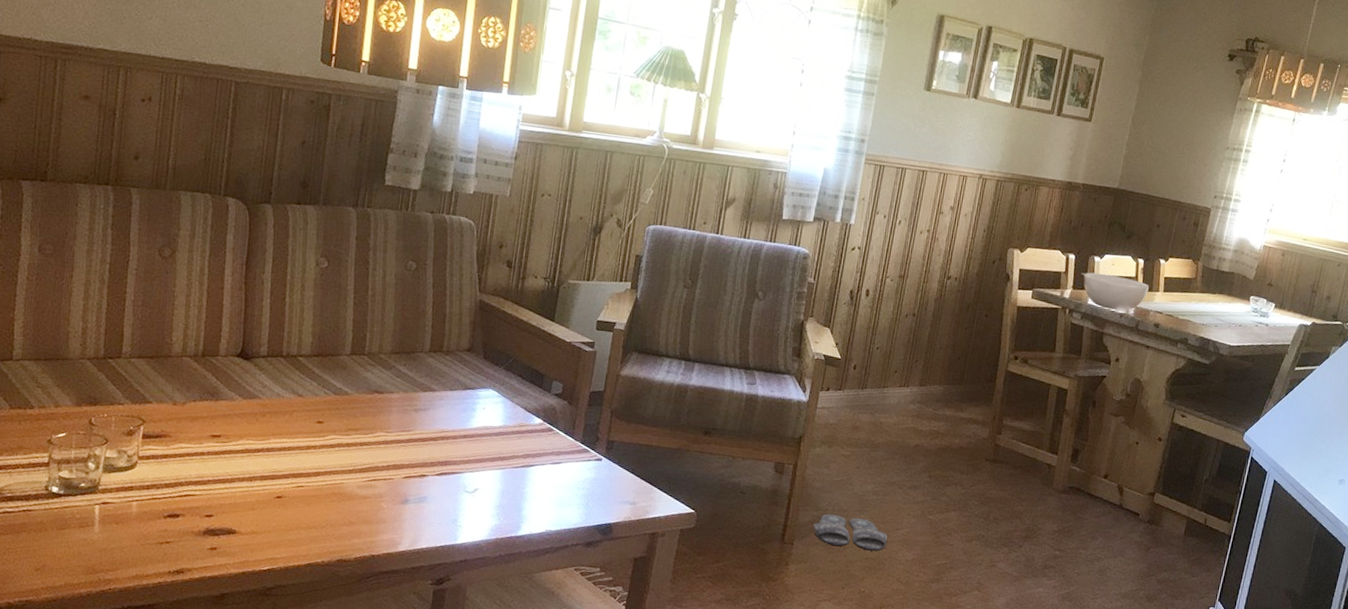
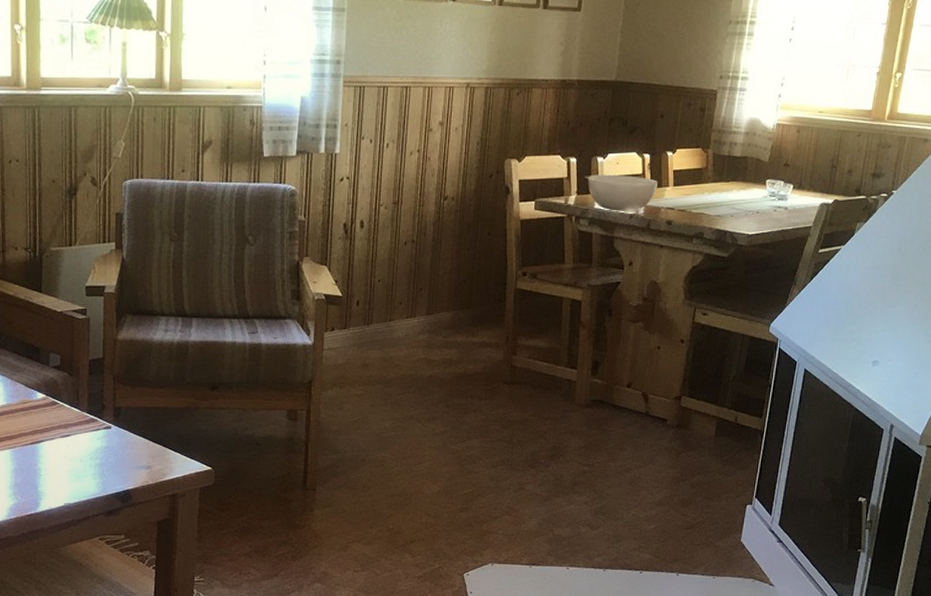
slippers: present [813,513,888,551] -> none [334,455,411,488]

